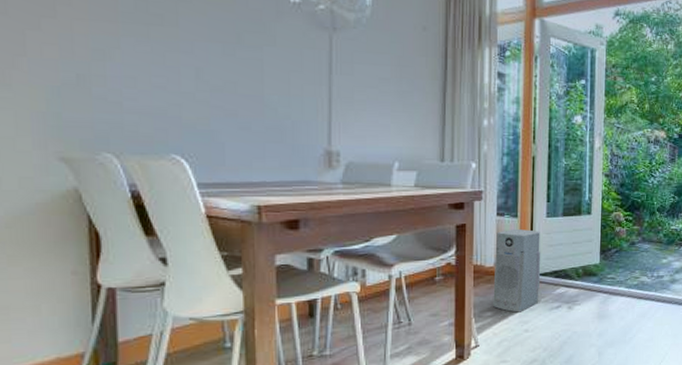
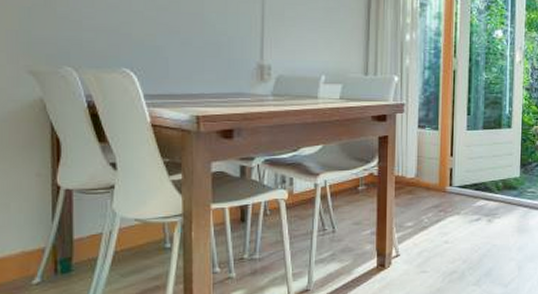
air purifier: present [493,229,541,313] -> none [414,142,461,224]

